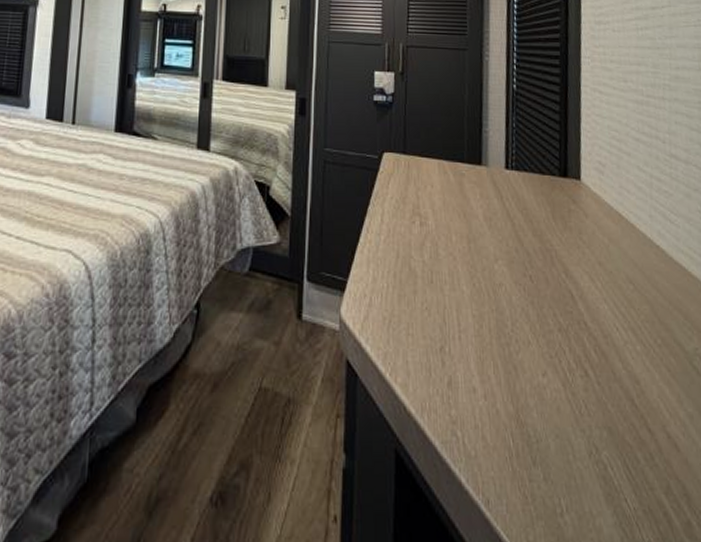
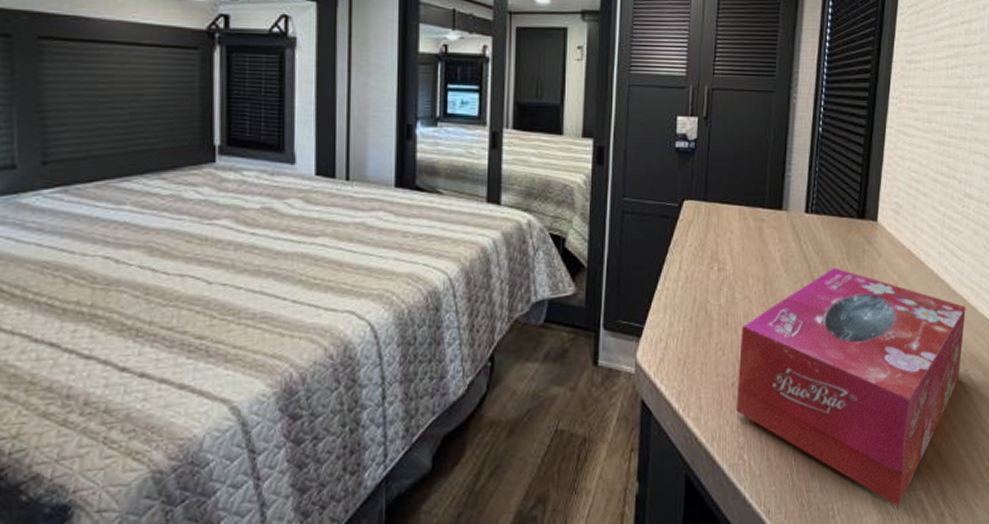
tissue box: none [445,227,689,510] -> present [736,267,966,508]

